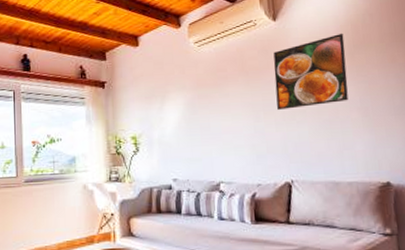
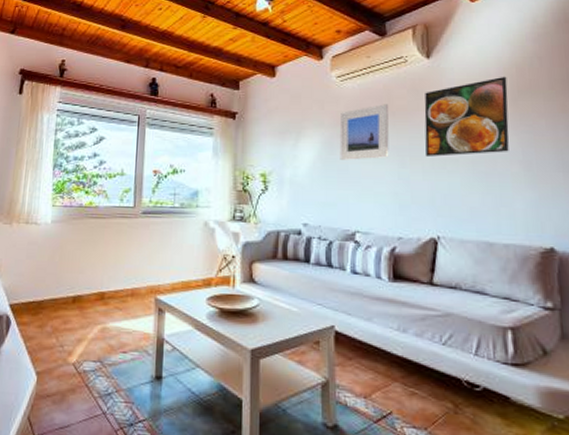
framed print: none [200,65,246,119] -> present [339,104,389,160]

